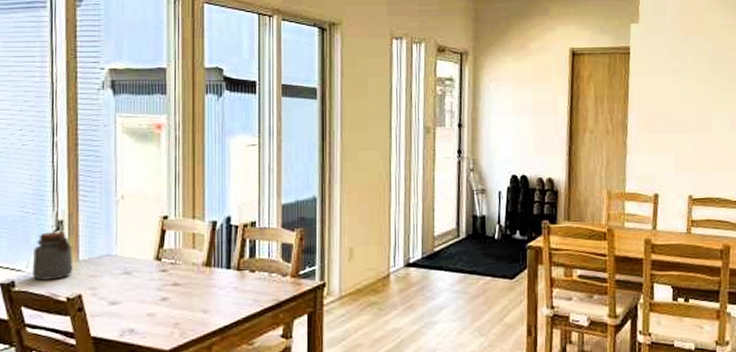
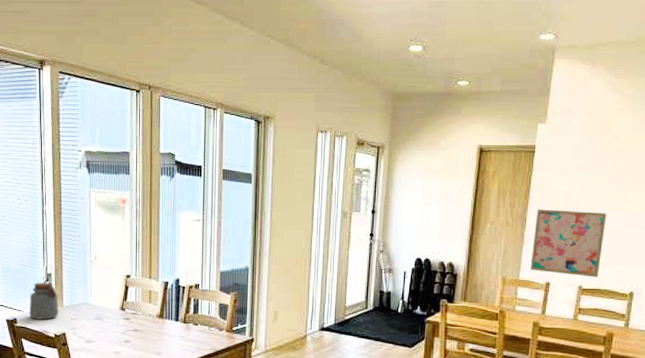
wall art: none [636,114,710,186] -> present [530,209,607,278]

